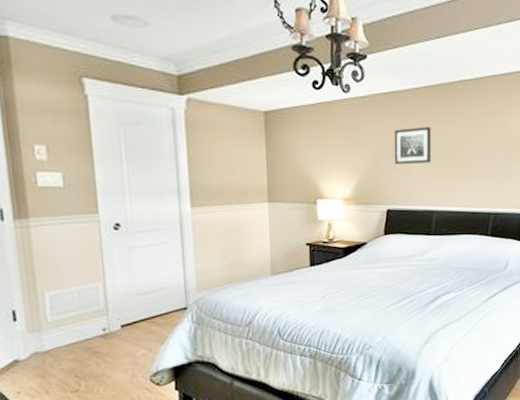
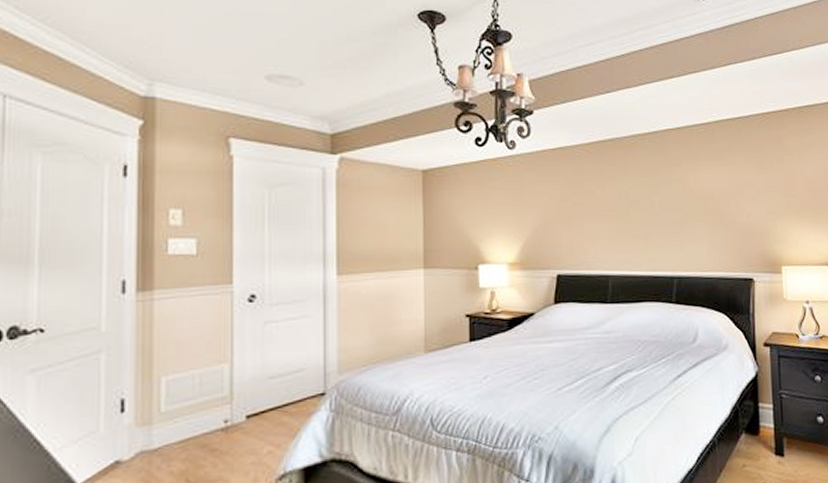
wall art: present [394,127,432,165] -> none [563,184,606,225]

